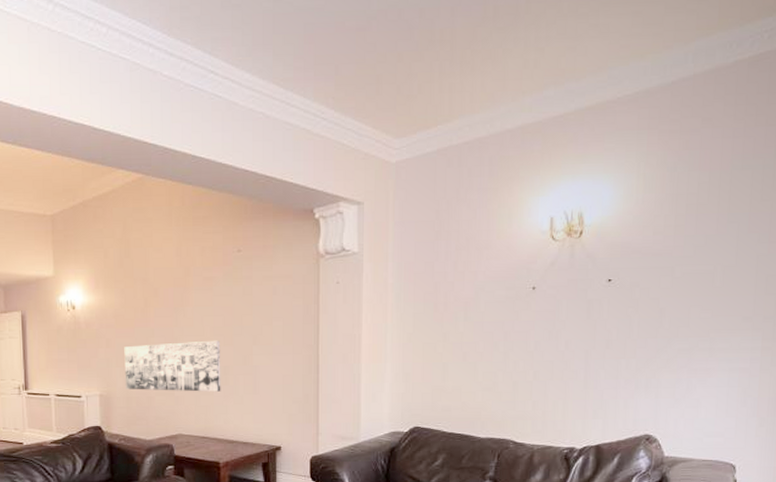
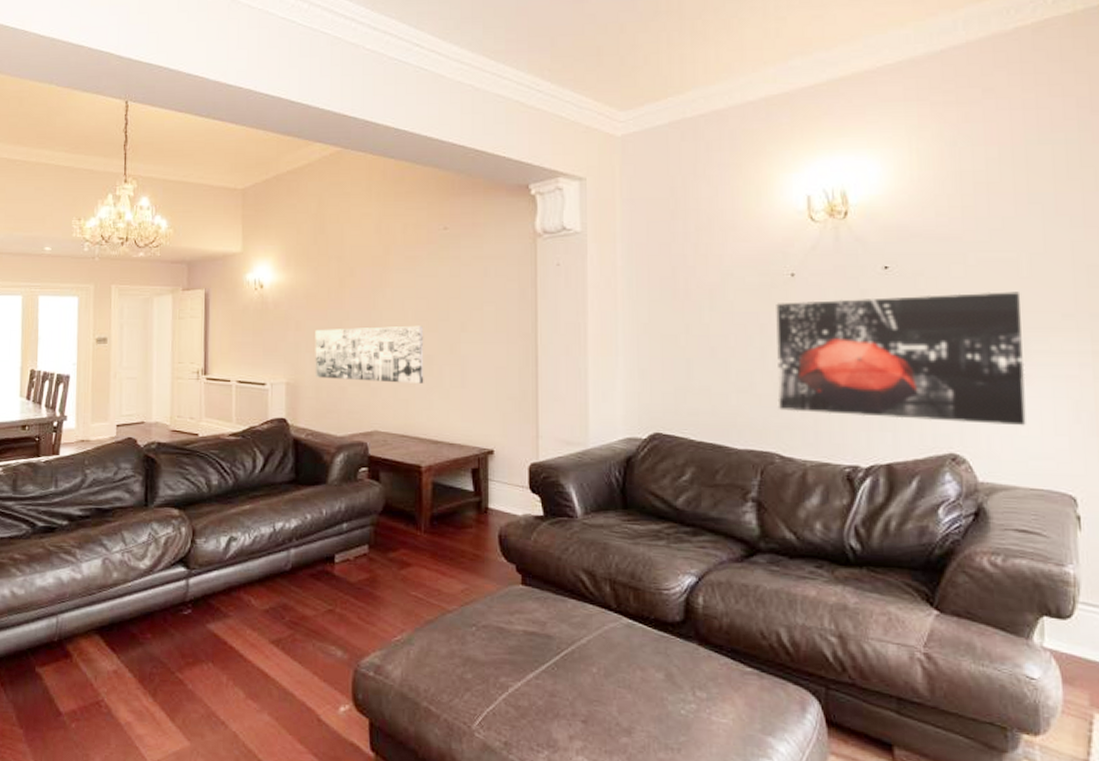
wall art: none [514,299,713,411] -> present [776,292,1026,426]

